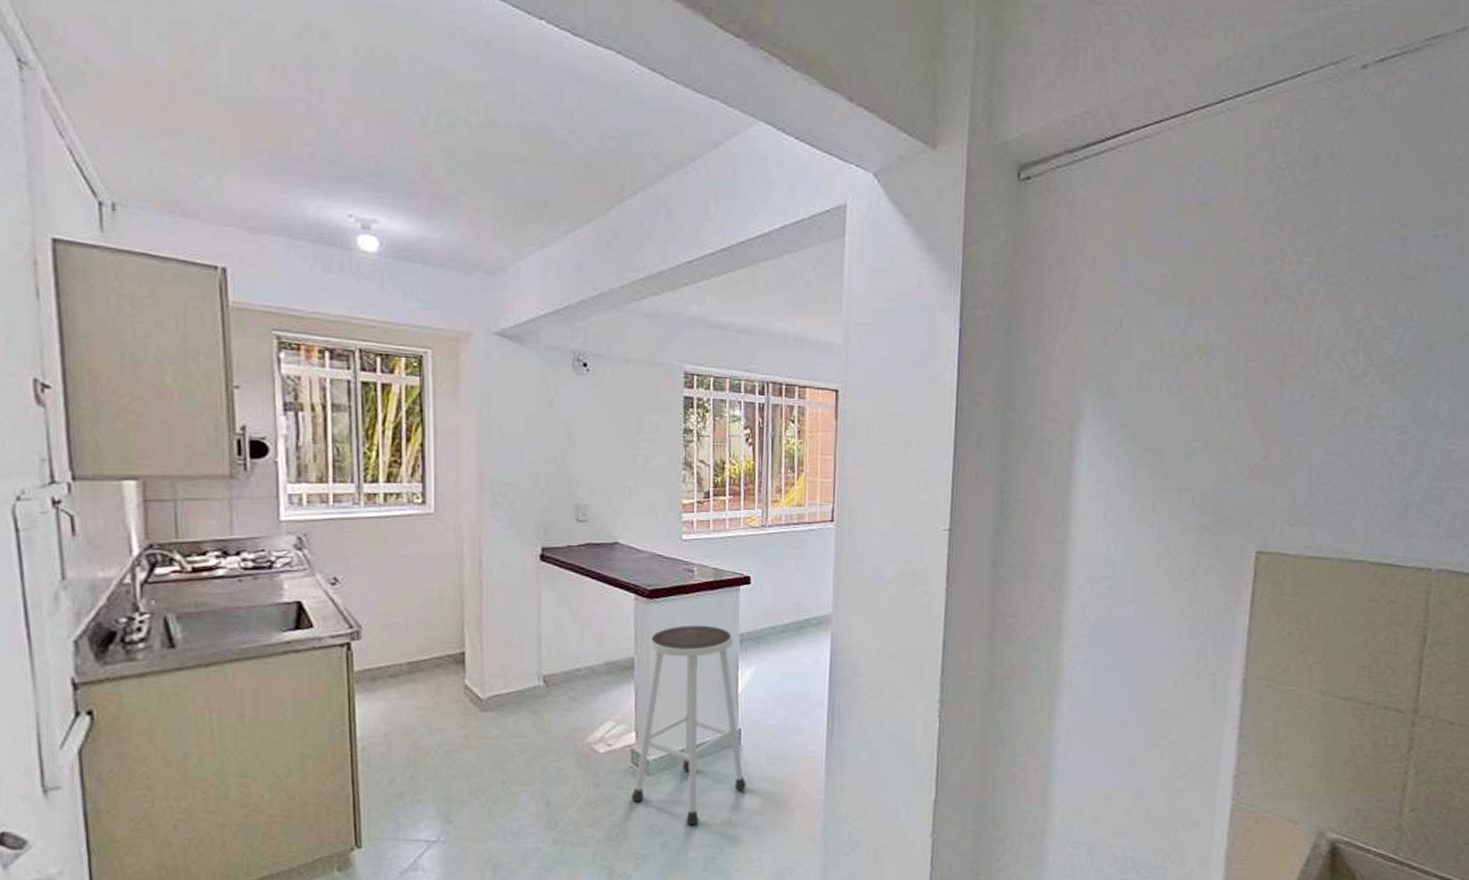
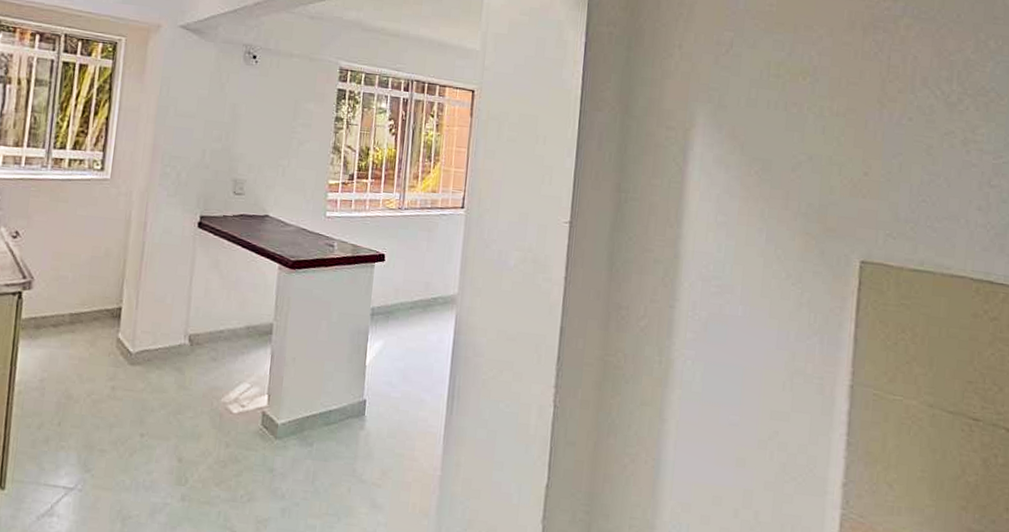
stool: present [631,624,746,825] -> none [258,295,367,492]

